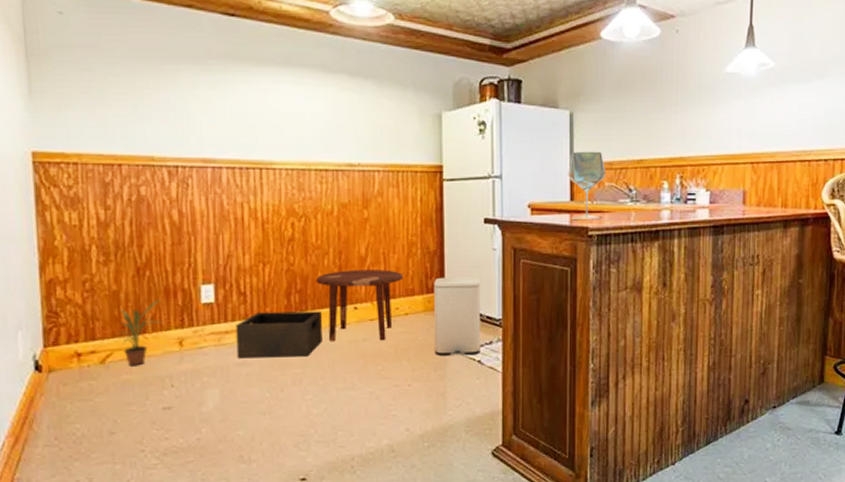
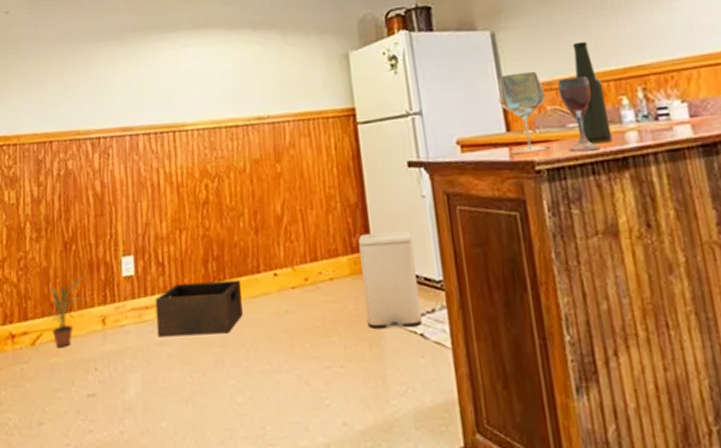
side table: present [316,270,403,341] -> none [232,228,324,314]
cup: none [616,161,641,223] -> present [557,76,600,152]
beer bottle: none [630,131,652,218] -> present [572,41,613,144]

